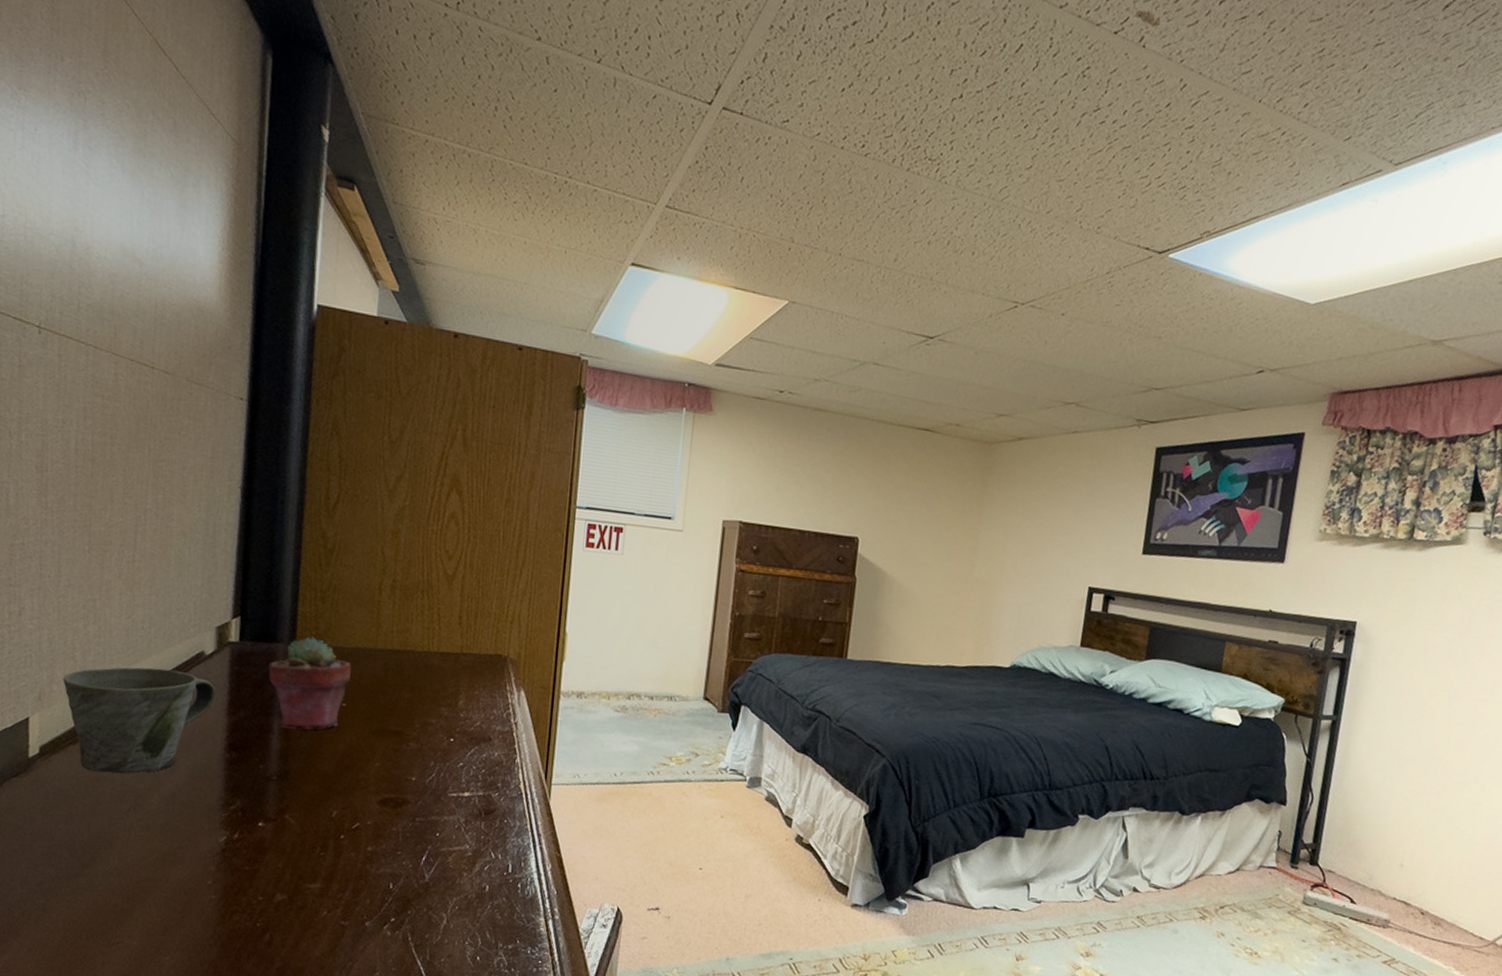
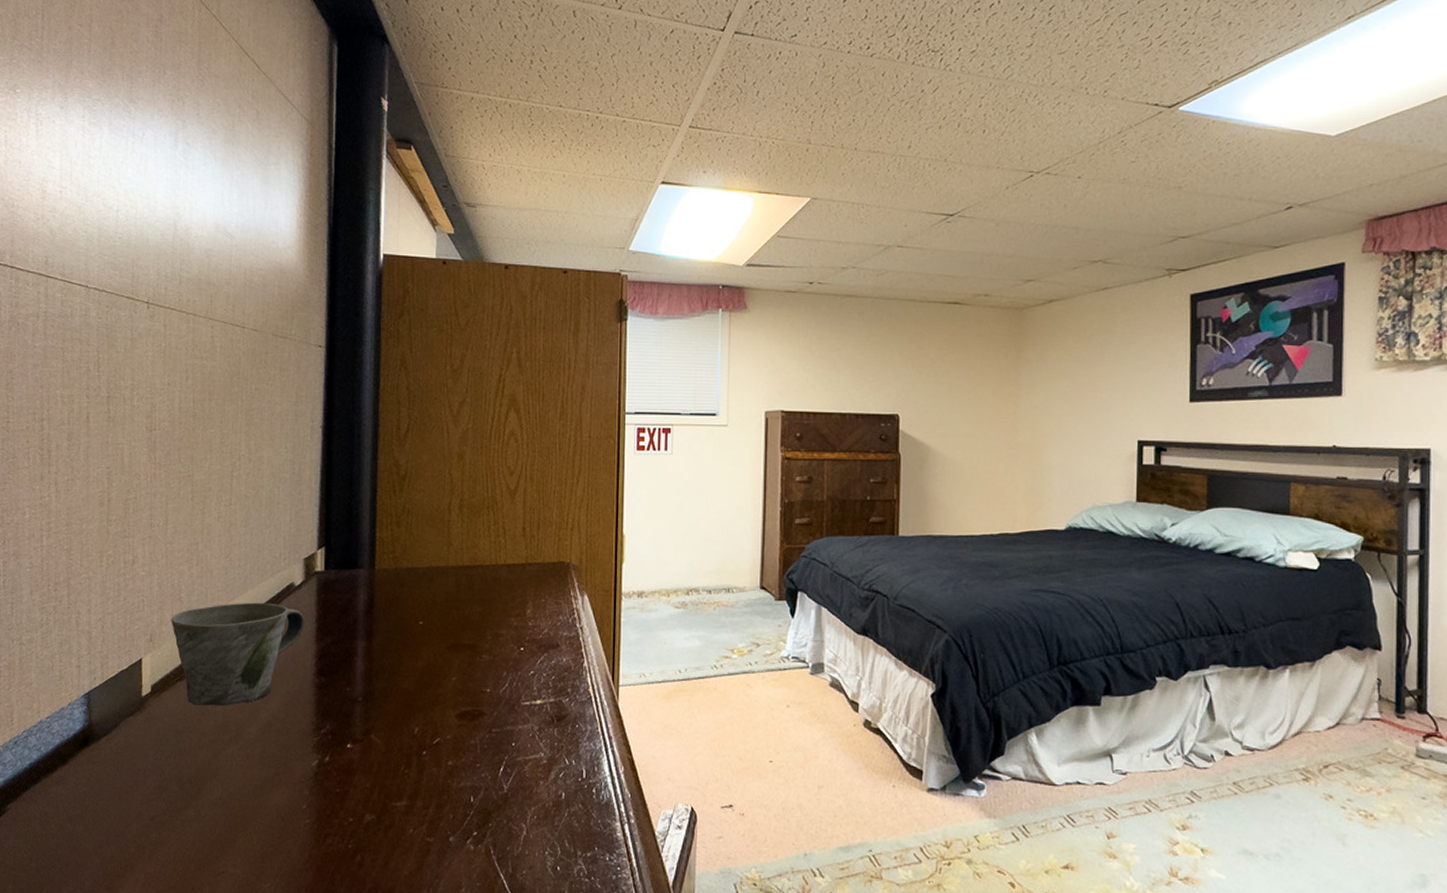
potted succulent: present [268,637,352,730] -> none [351,560,427,650]

